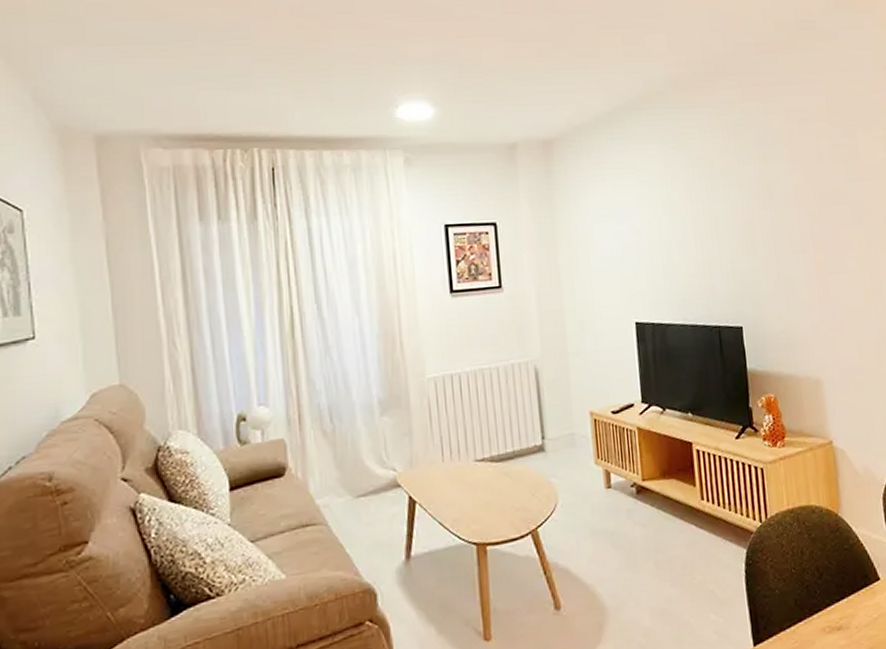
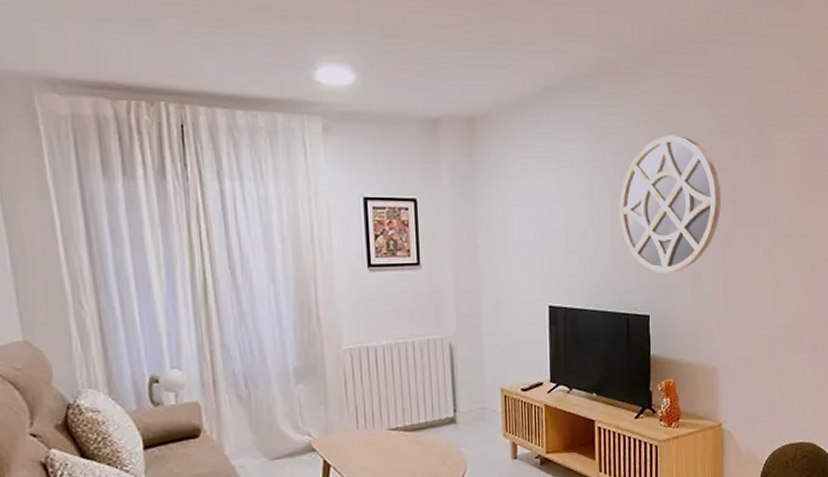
home mirror: none [701,142,809,282] -> present [619,135,722,274]

